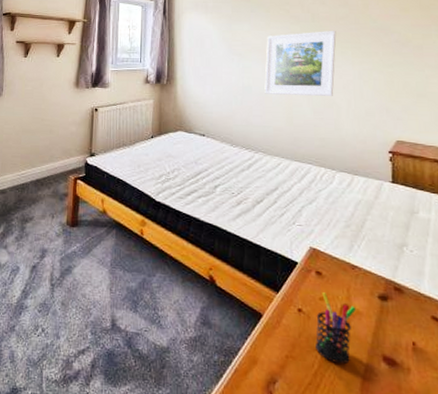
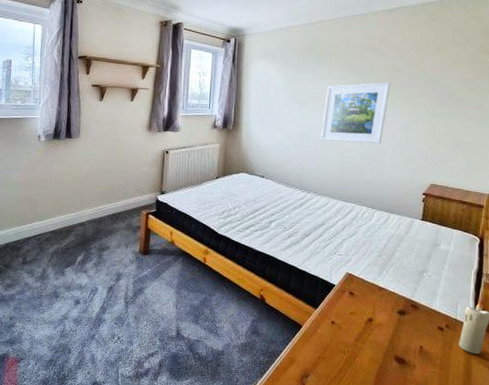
pen holder: present [316,292,357,365] -> none [343,308,379,363]

